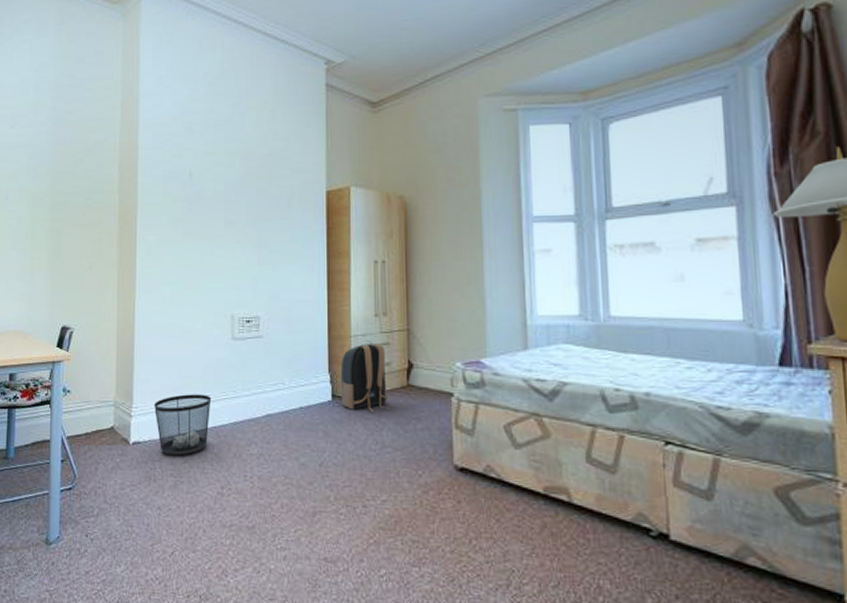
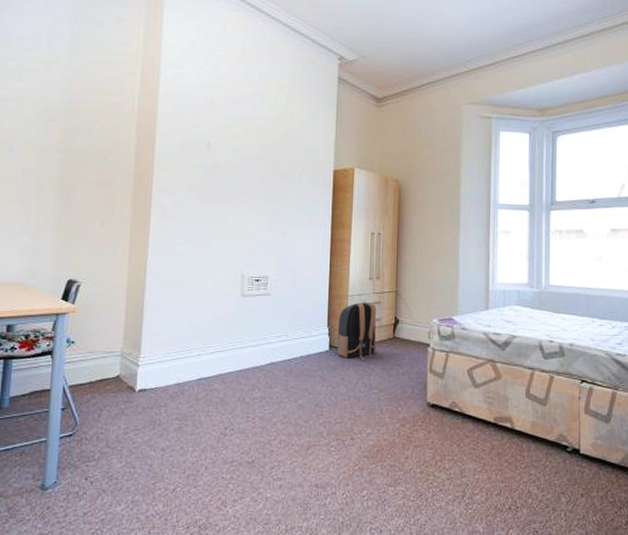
waste bin: present [153,394,212,456] -> none [161,345,219,401]

